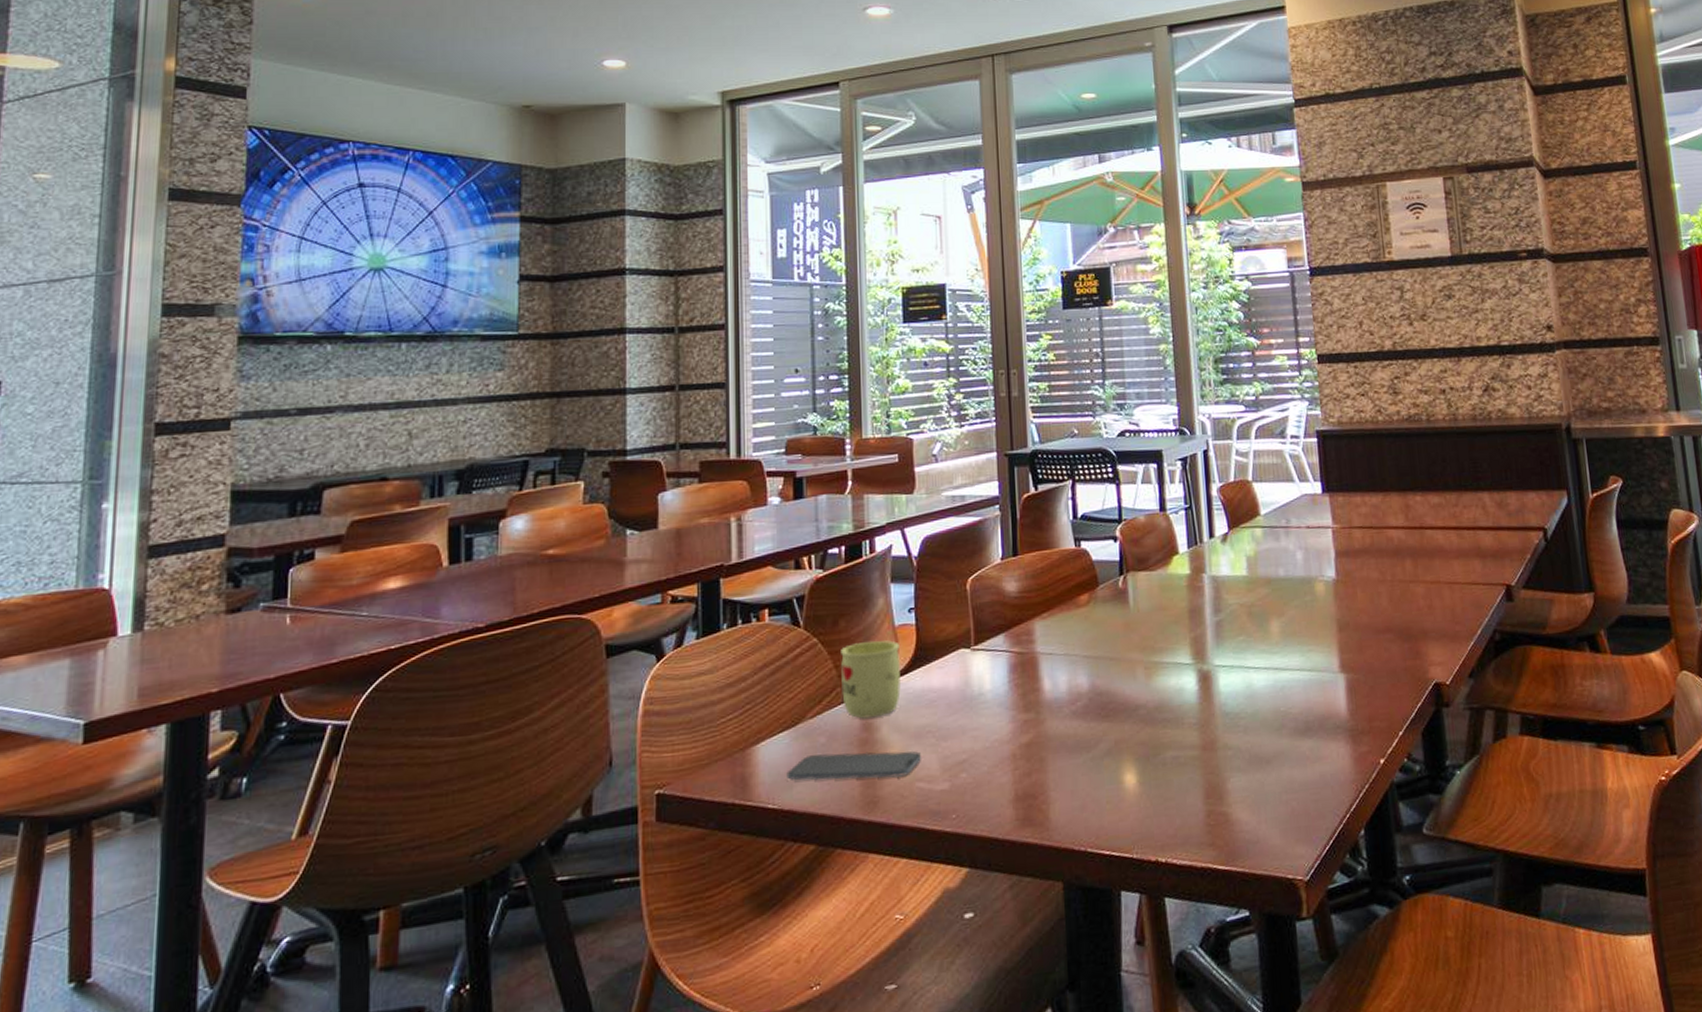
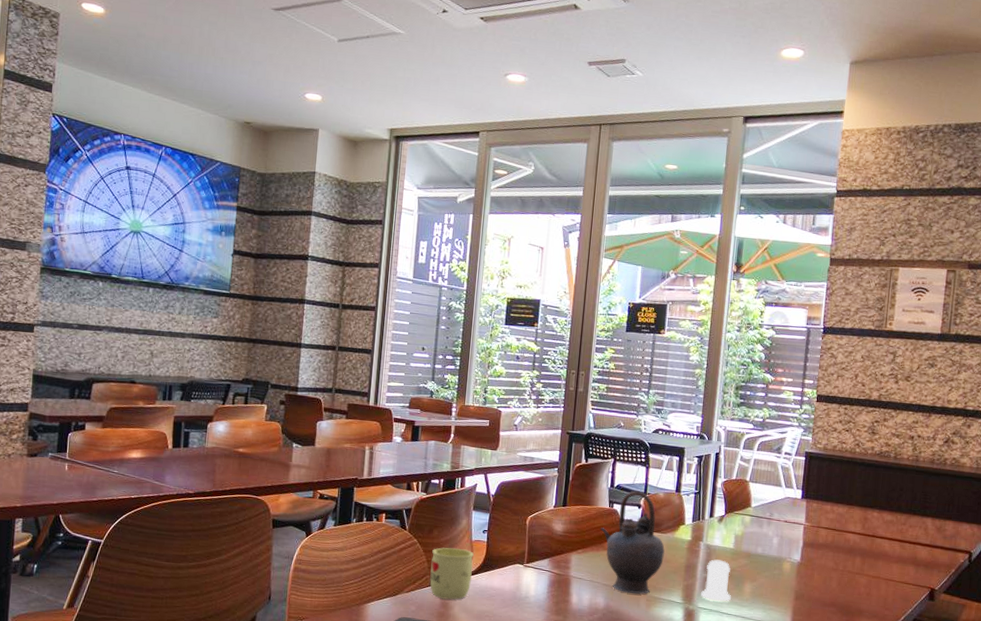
teapot: none [1067,518,1159,663] -> present [600,490,665,594]
salt shaker: none [1215,594,1256,653] -> present [701,559,731,602]

